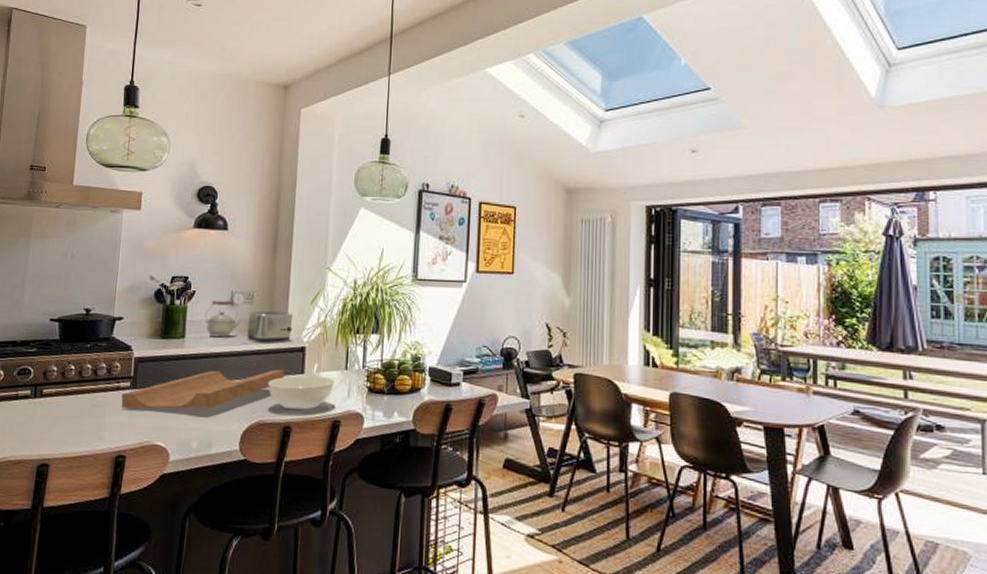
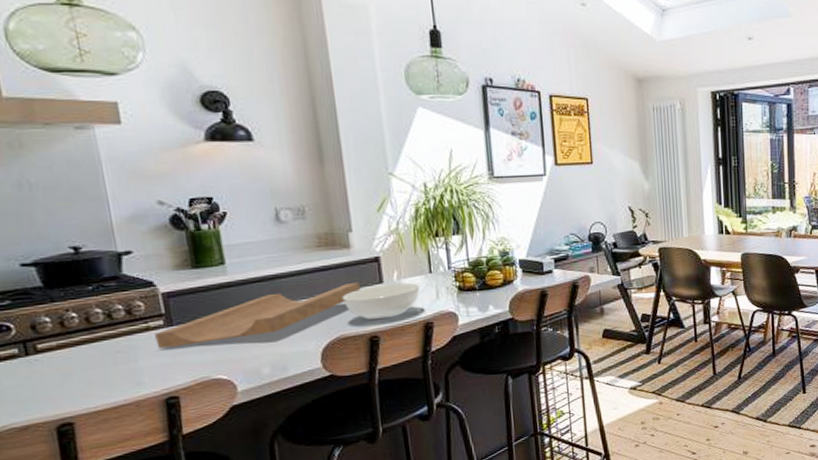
kettle: present [205,300,241,338] -> none [245,218,295,259]
toaster: present [247,310,293,343] -> none [303,223,361,258]

